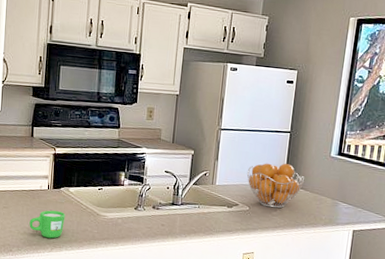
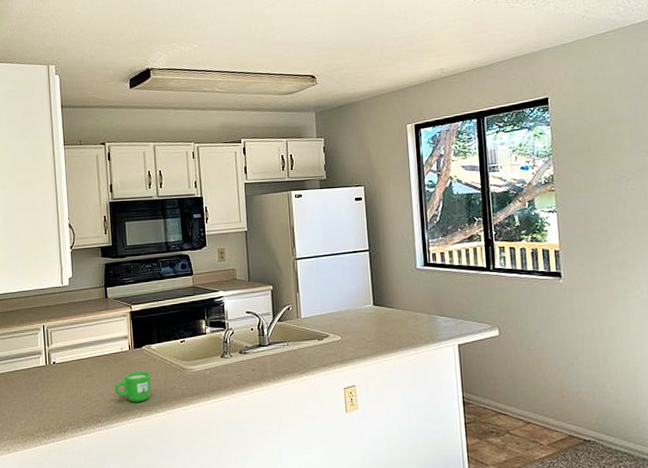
fruit basket: present [246,163,305,208] -> none [331,284,395,334]

